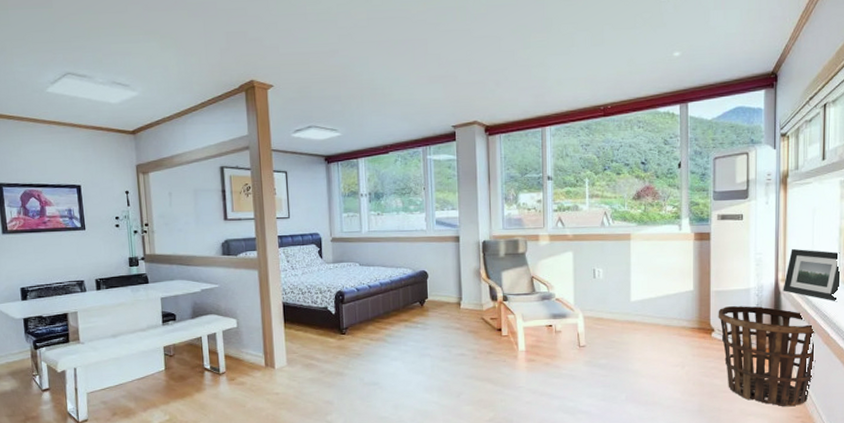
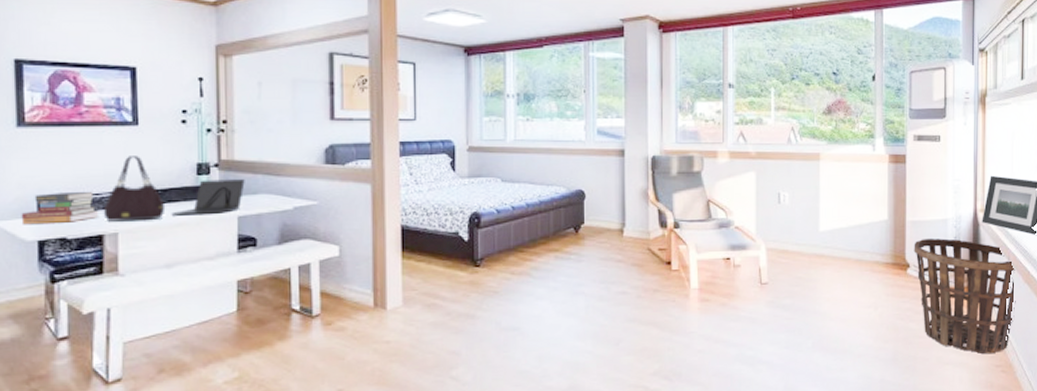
books: none [10,280,64,307] -> present [21,191,99,225]
handbag: none [65,253,109,303] -> present [103,156,166,222]
laptop: none [113,269,164,298] -> present [171,179,245,216]

